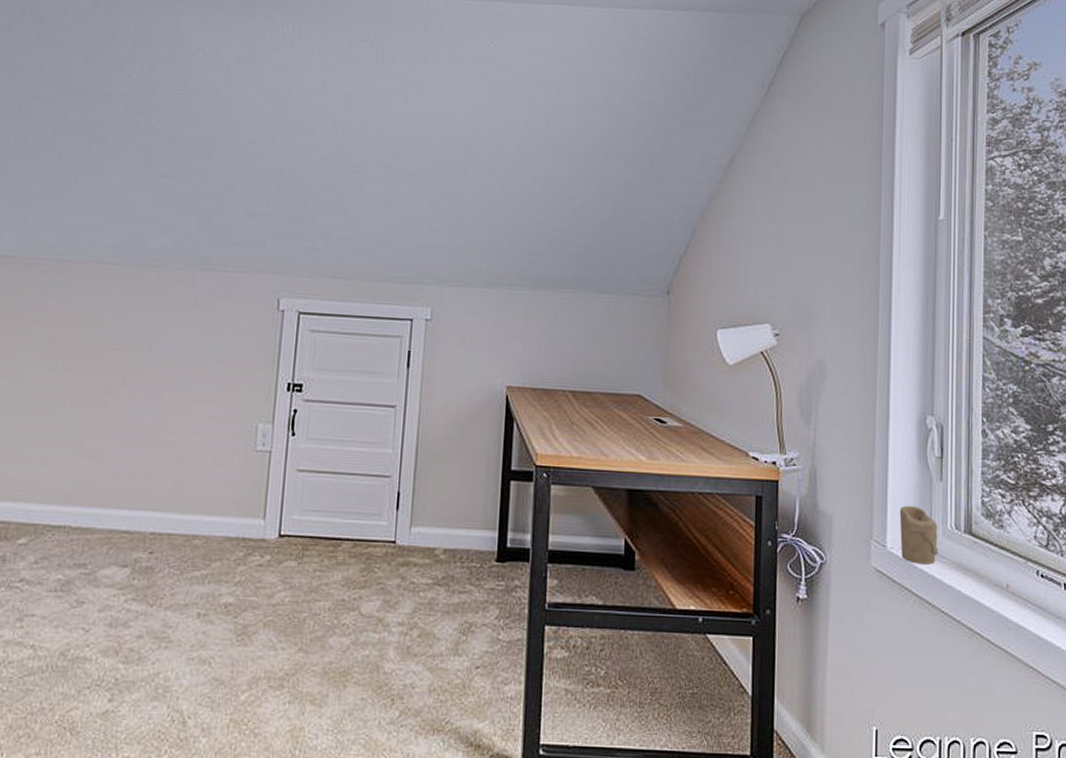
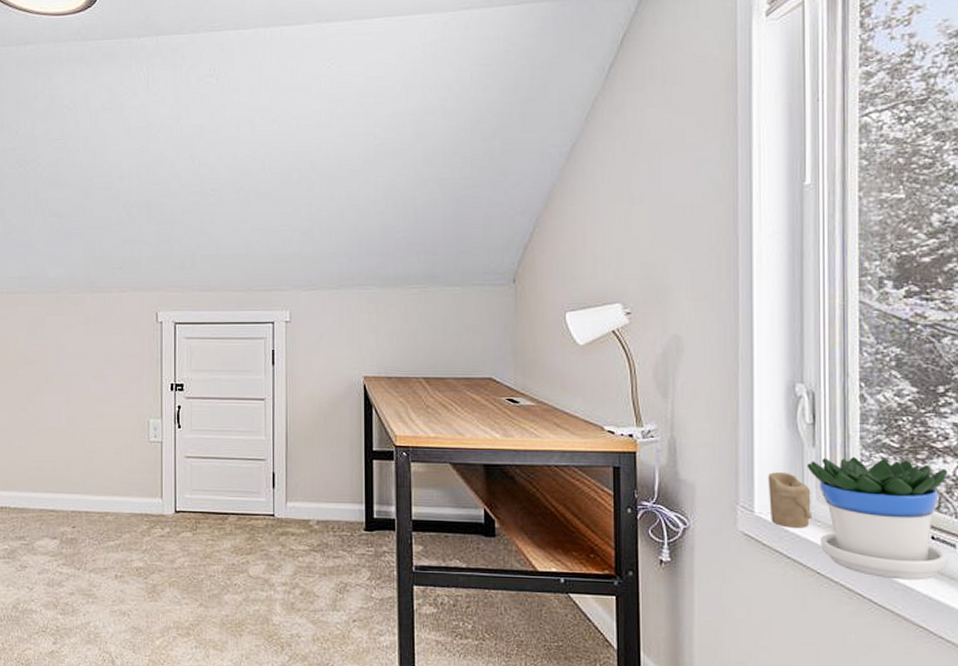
flowerpot: none [934,492,1055,619] -> present [806,457,949,581]

